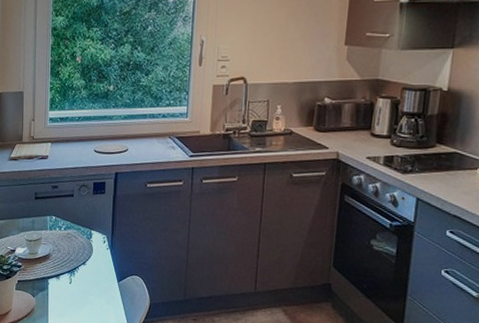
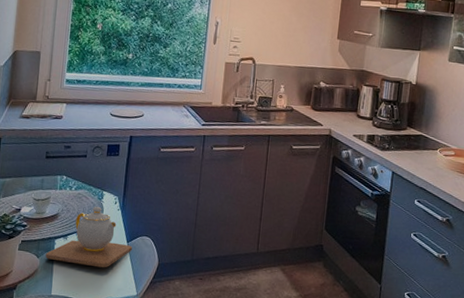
teapot: none [41,245,124,308] -> present [45,206,133,268]

